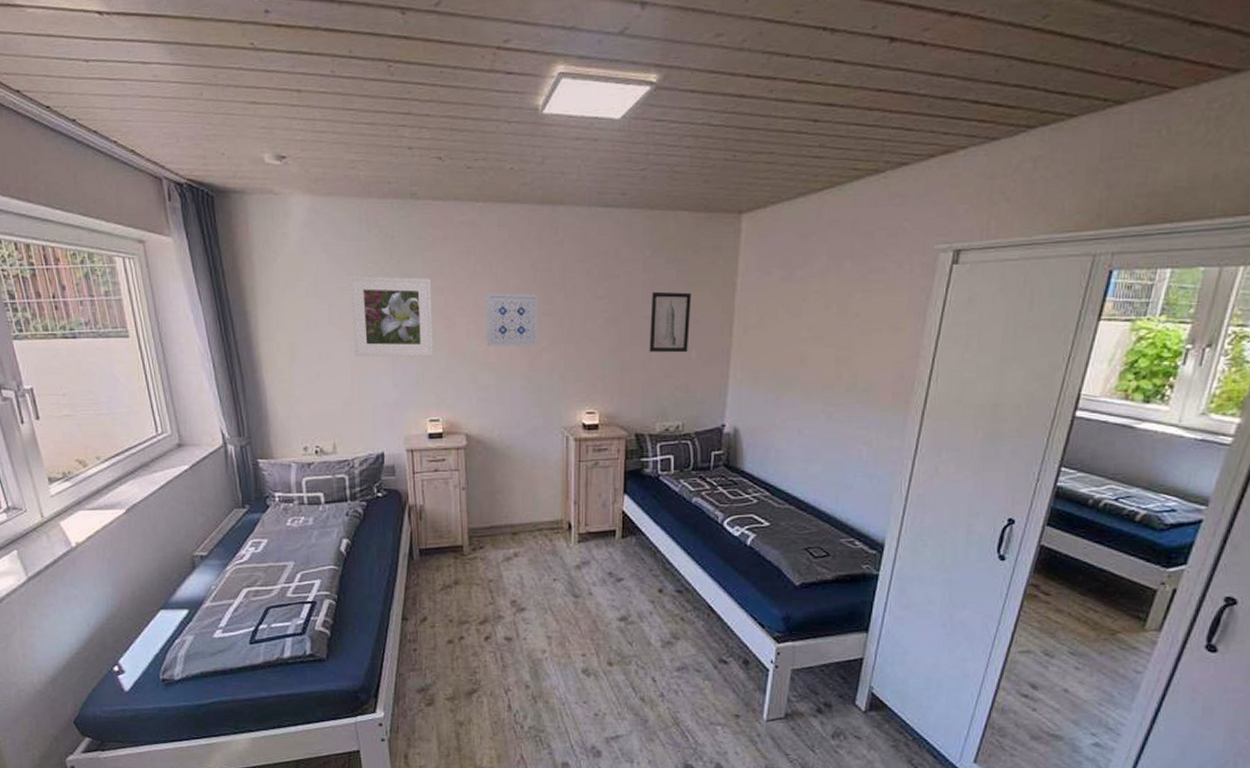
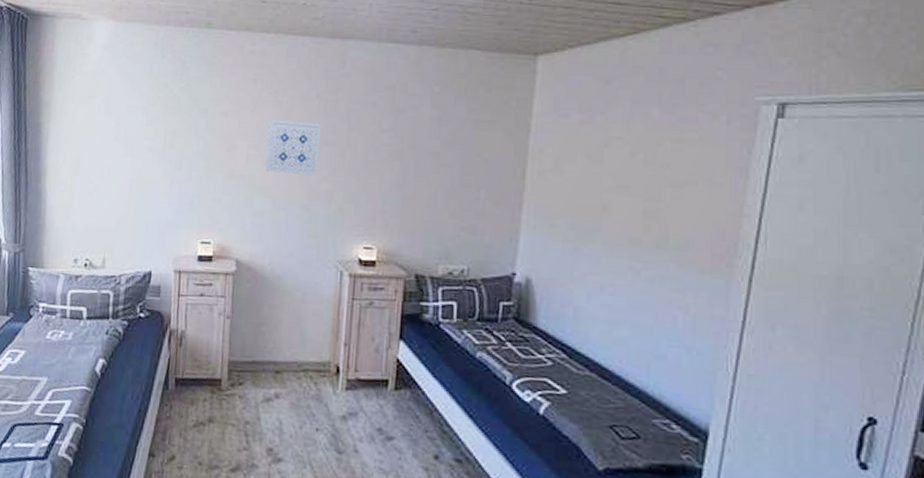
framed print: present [349,276,433,357] -> none [134,96,217,178]
wall art: present [649,291,692,353] -> none [433,127,482,193]

